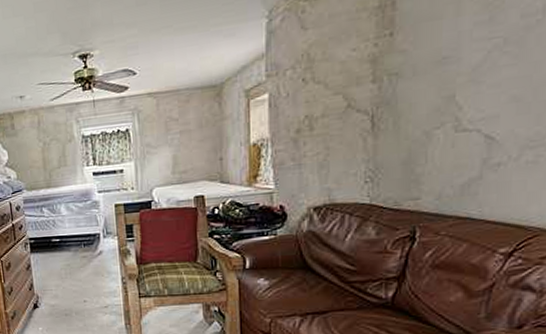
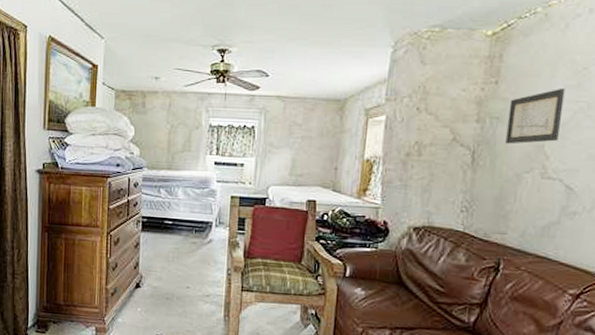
wall art: none [408,25,475,101] -> present [505,87,565,144]

